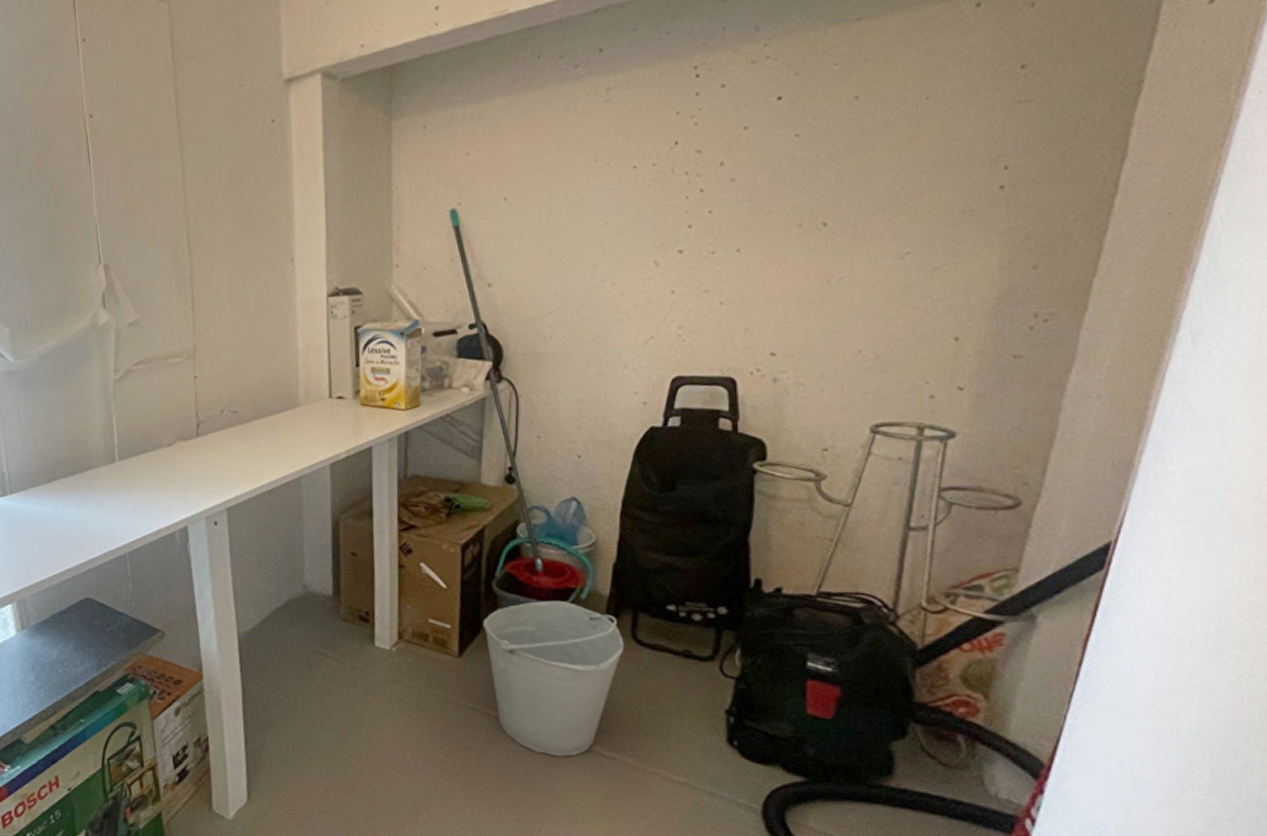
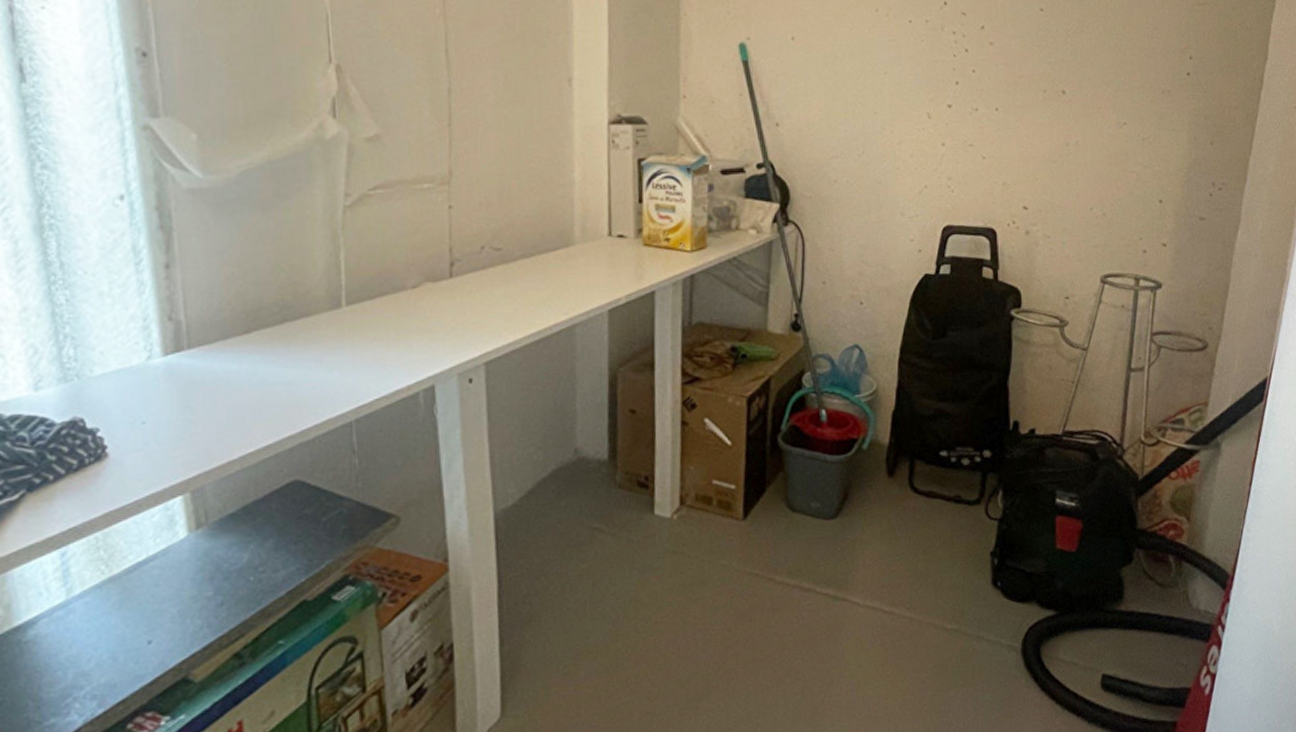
bucket: present [483,600,624,757] -> none [769,452,902,618]

